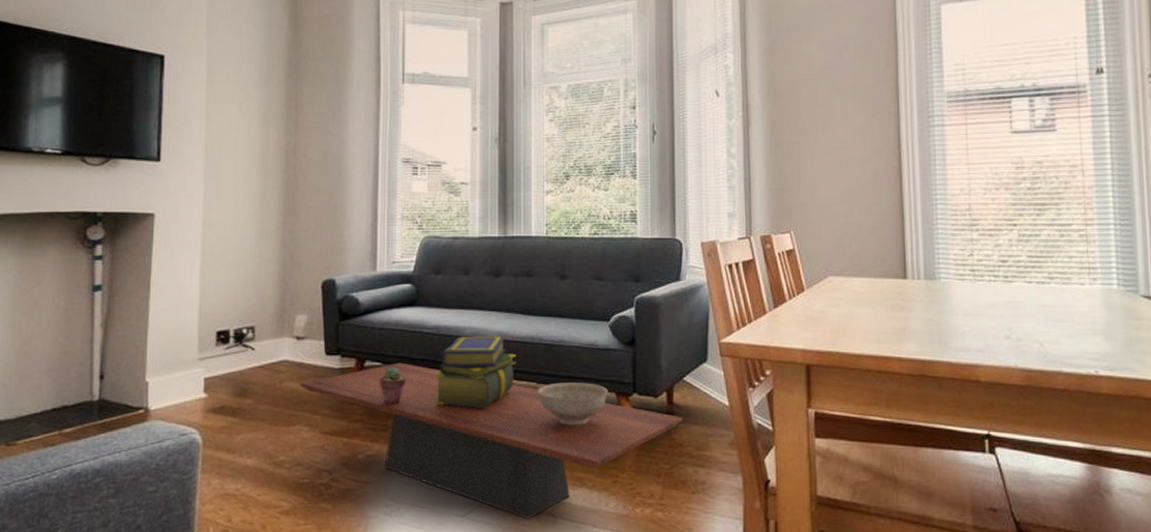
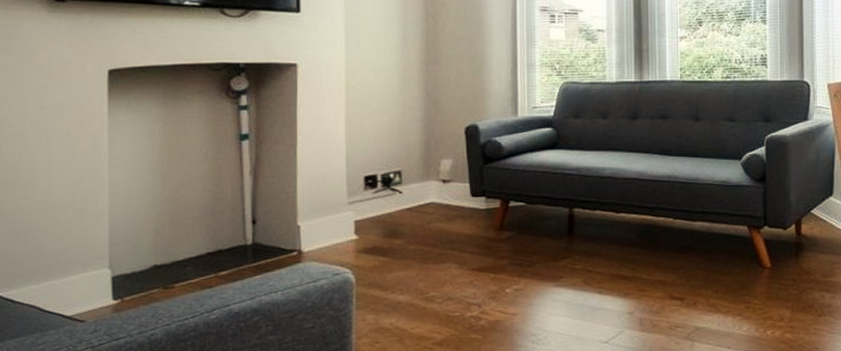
coffee table: present [299,362,683,519] -> none [447,202,810,343]
potted succulent: present [379,367,406,404] -> none [523,207,550,242]
stack of books: present [434,336,516,408] -> none [576,175,654,243]
decorative bowl: present [538,382,608,426] -> none [674,217,740,258]

